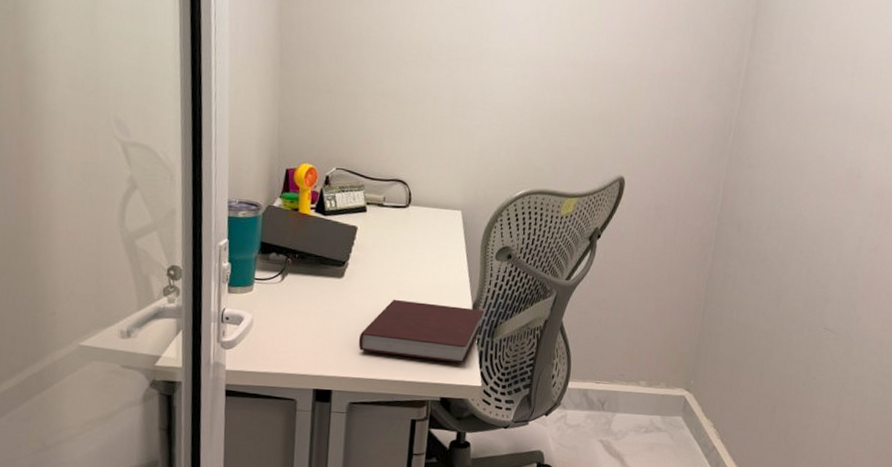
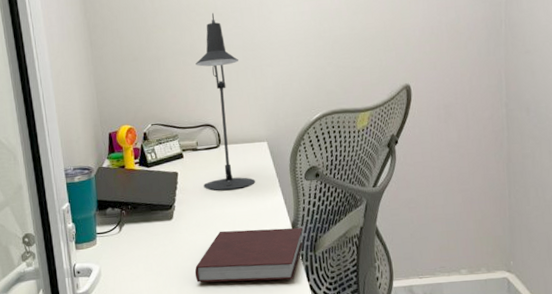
desk lamp: none [384,56,446,257] -> present [196,13,255,191]

